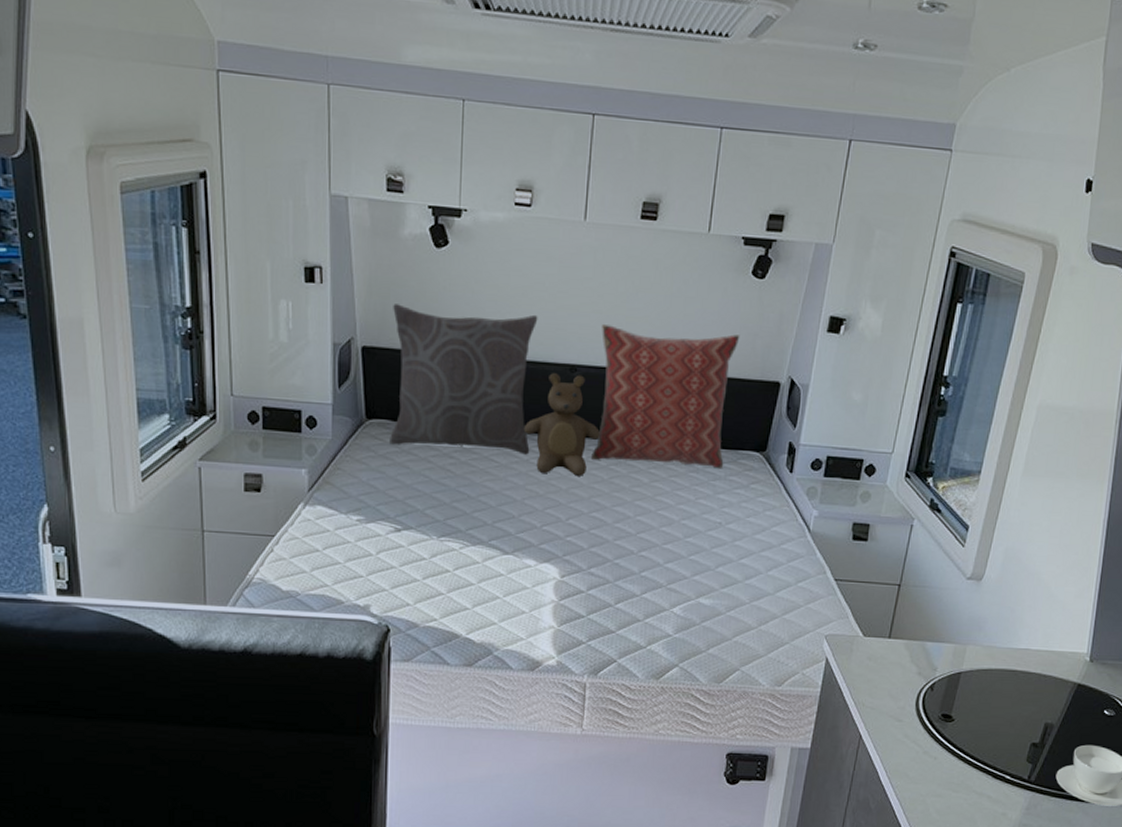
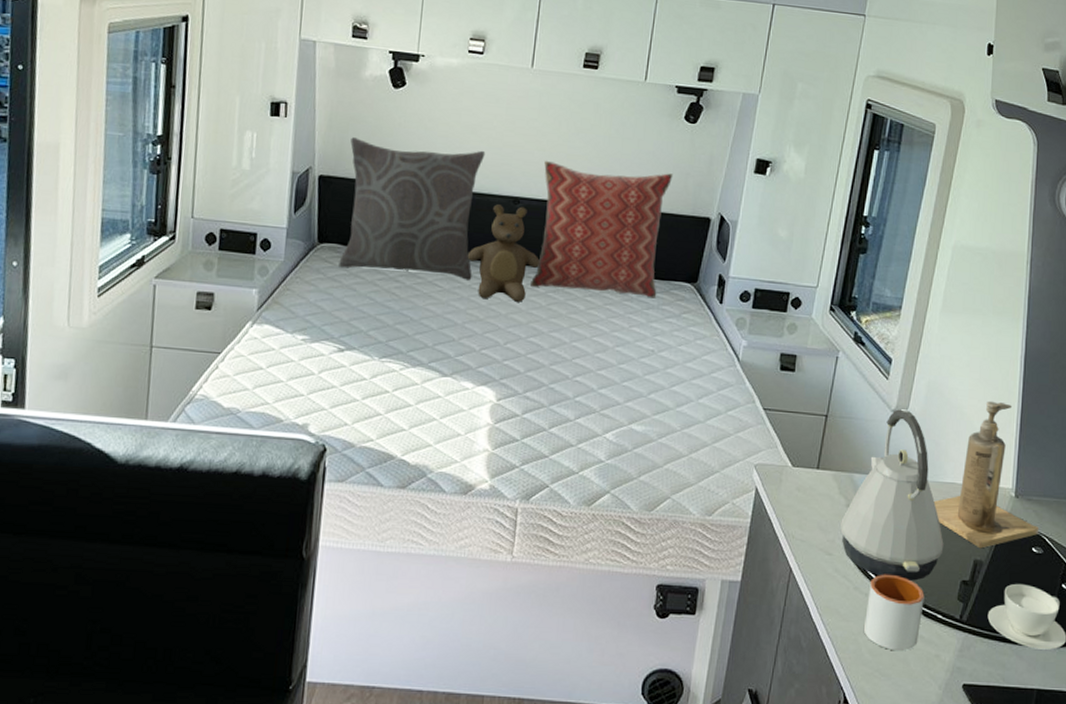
kettle: none [911,577,1015,744] -> present [840,409,944,581]
mug: none [931,738,994,811] -> present [863,574,925,652]
soap dispenser: none [1006,566,1113,712] -> present [933,400,1039,549]

